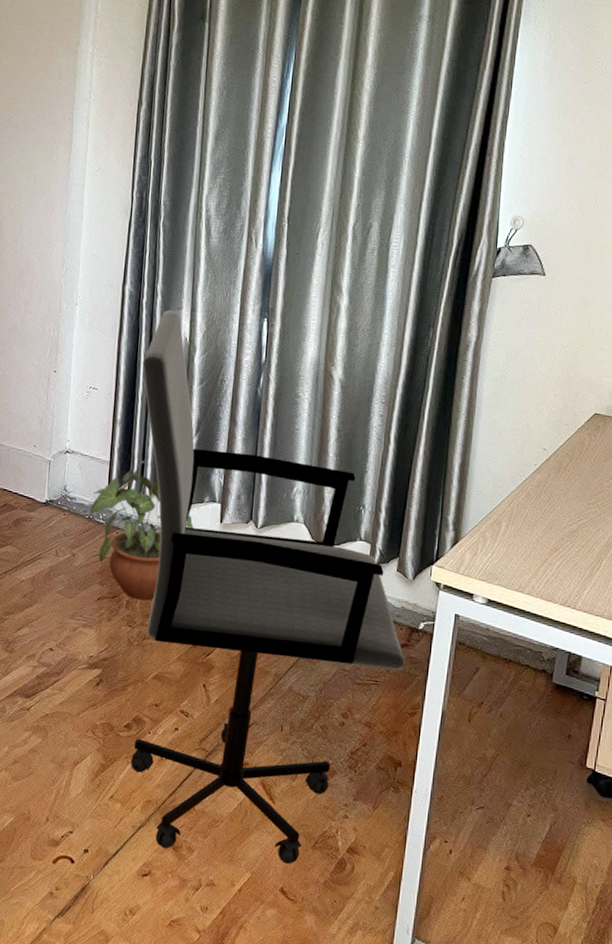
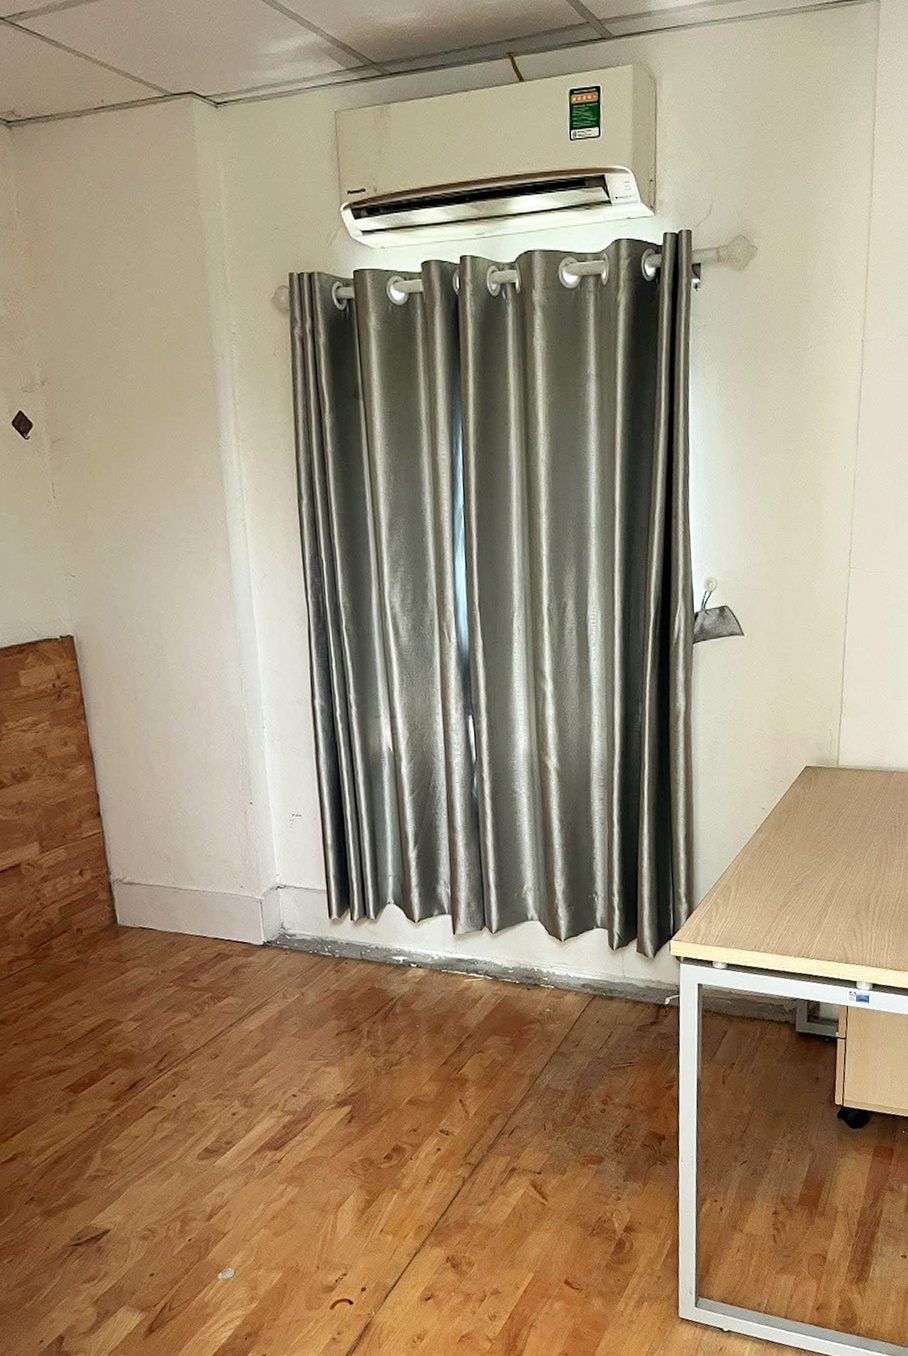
potted plant: present [90,460,194,601] -> none [313,882,426,1028]
office chair: present [131,309,406,864] -> none [345,719,657,1269]

